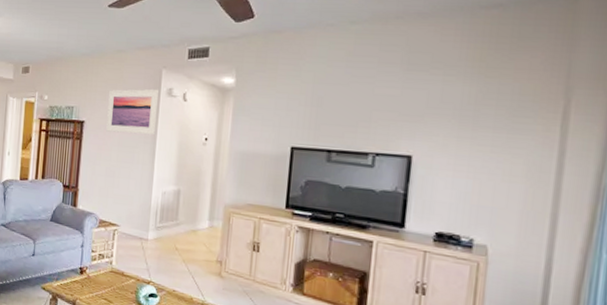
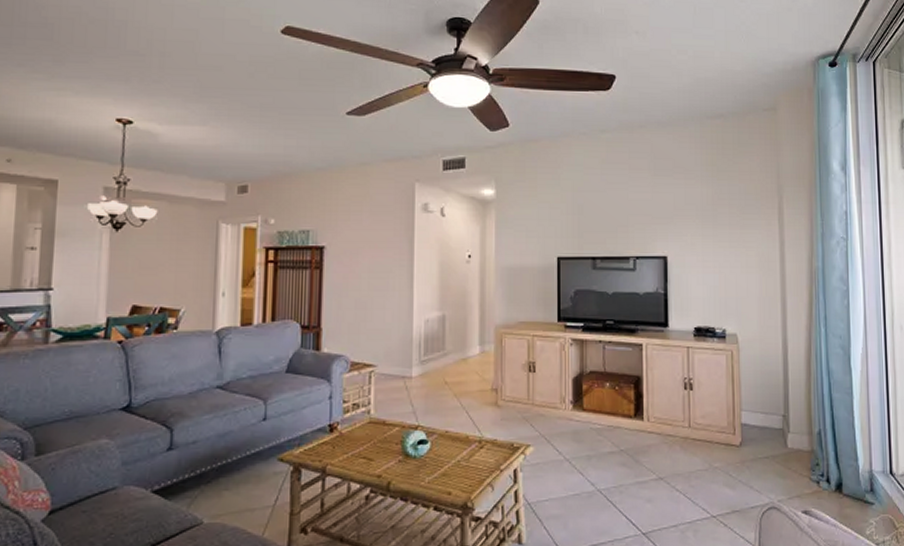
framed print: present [106,89,159,136] -> none [353,204,412,257]

